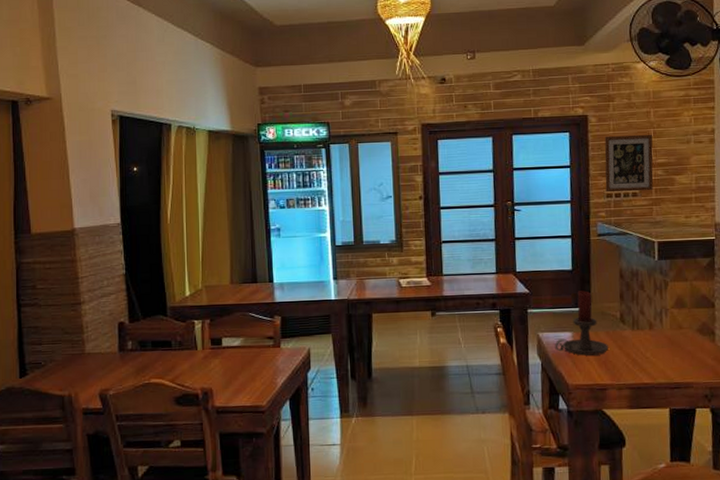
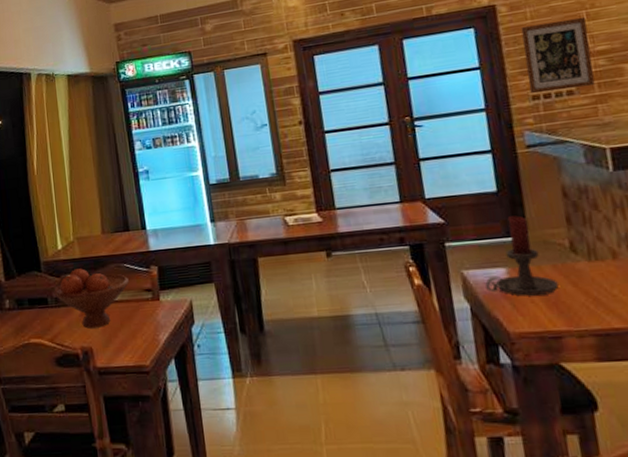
fruit bowl: none [178,315,253,371] -> present [54,268,129,329]

